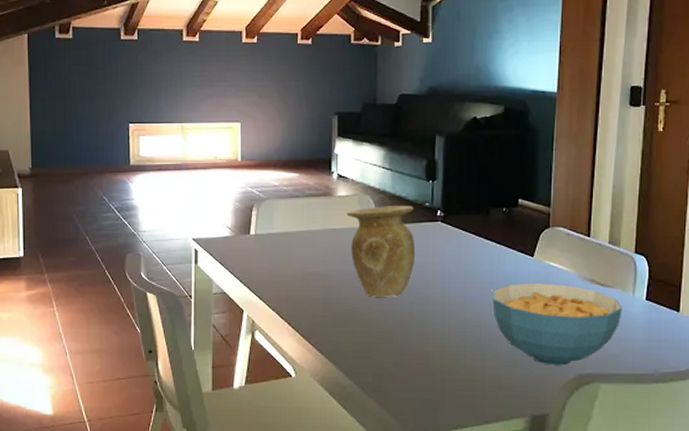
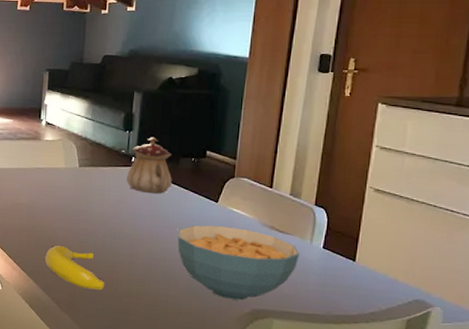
banana: none [345,320,415,368] -> present [45,246,105,290]
vase: present [346,206,416,297] -> none [52,150,111,229]
teapot: none [433,186,482,251] -> present [127,137,172,194]

